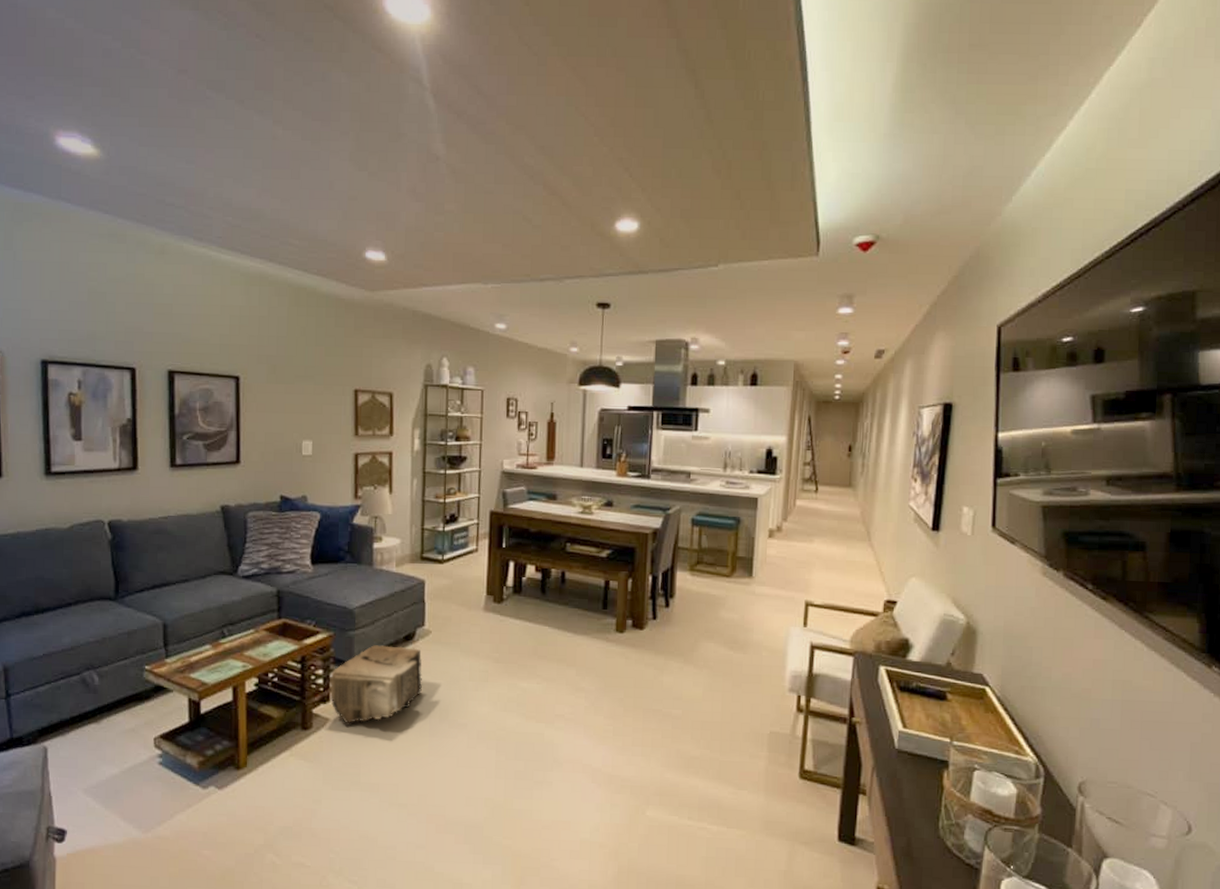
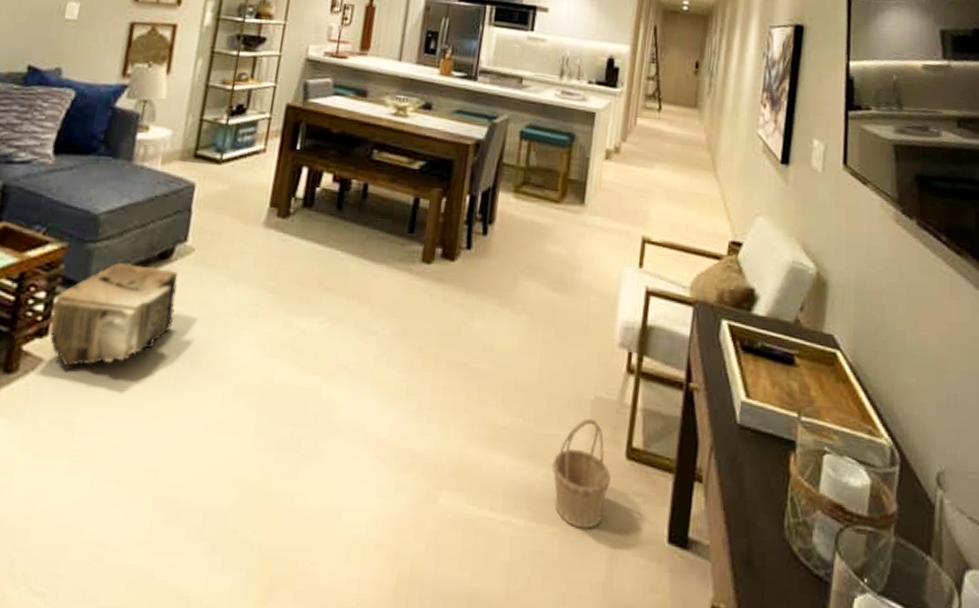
basket: none [737,748,787,832] -> present [552,418,611,529]

